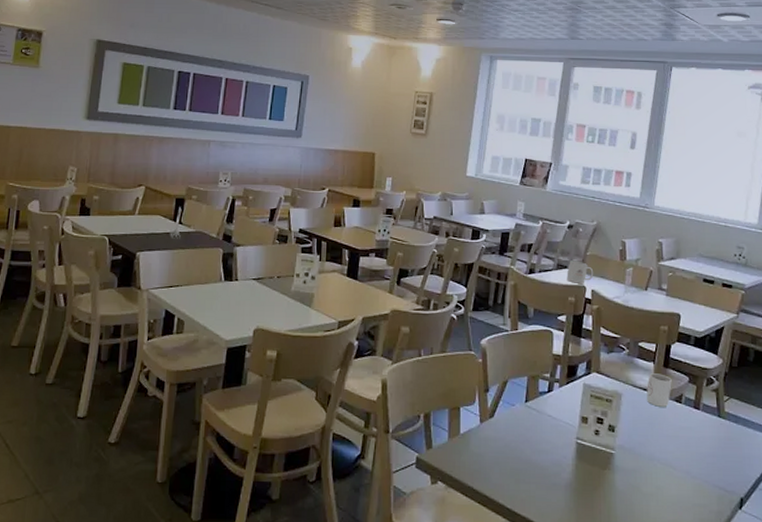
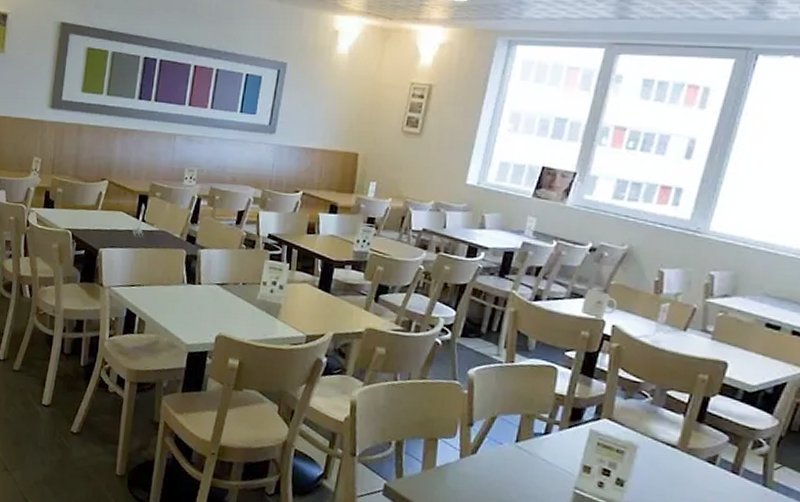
mug: present [647,373,672,407] -> none [670,427,706,467]

